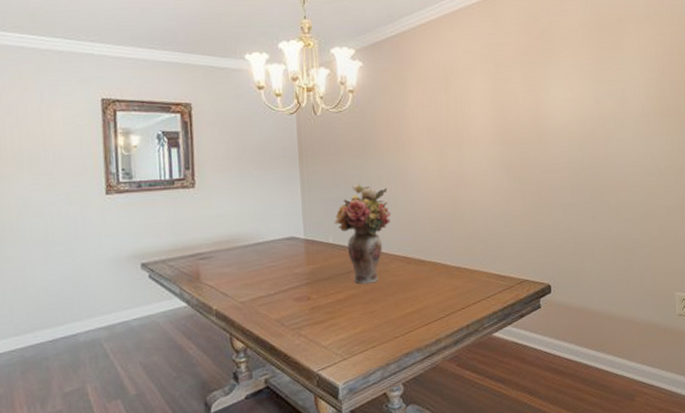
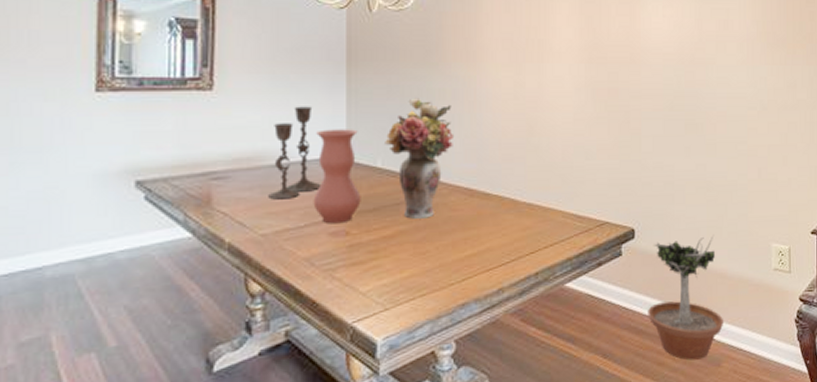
candlestick: none [244,196,286,274] -> present [268,106,322,200]
vase: none [279,213,318,292] -> present [313,129,361,224]
potted tree: none [566,288,636,396] -> present [648,236,724,360]

